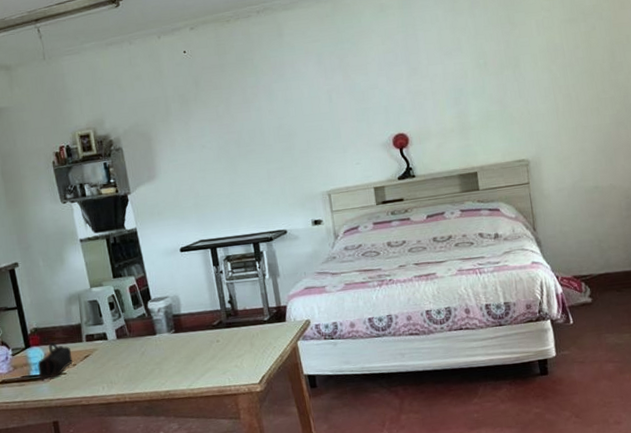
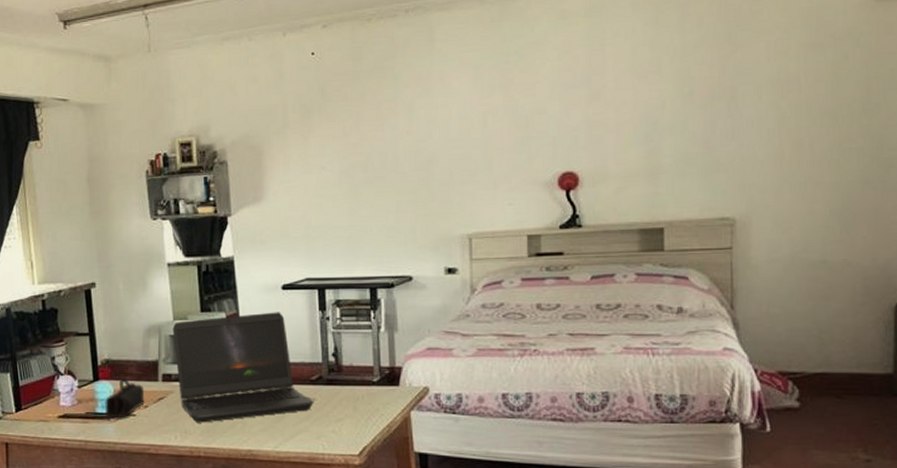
laptop computer: none [90,271,218,374] -> present [172,312,314,423]

